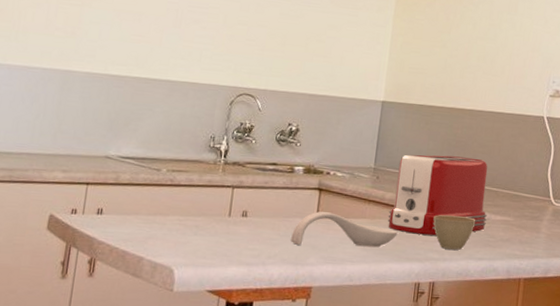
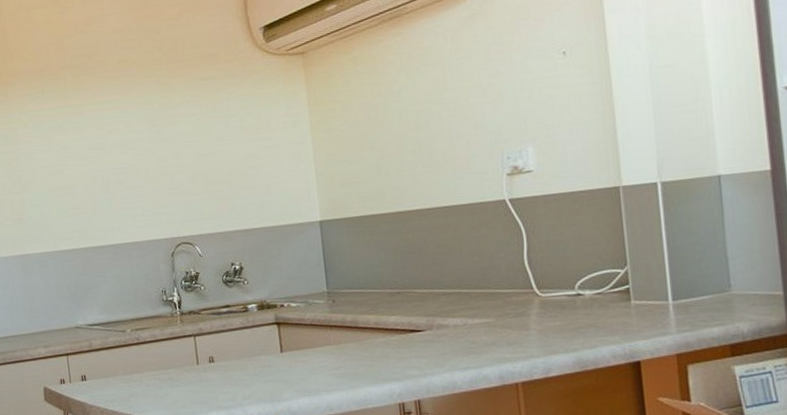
spoon rest: present [291,211,398,248] -> none [261,345,368,382]
toaster: present [387,154,488,235] -> none [352,261,464,353]
cup: present [433,215,476,250] -> none [403,326,452,364]

